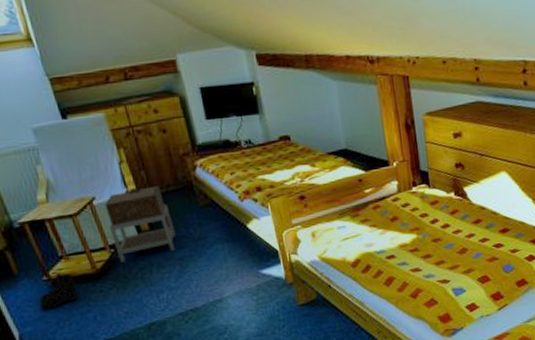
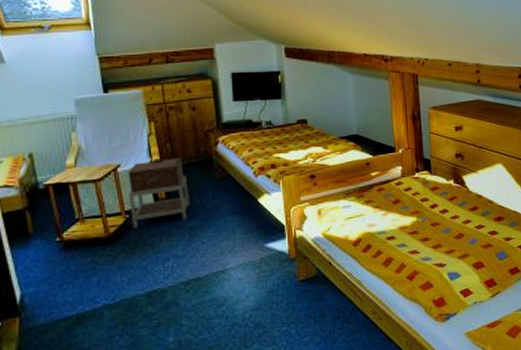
boots: present [39,273,78,310] -> none [46,235,87,271]

